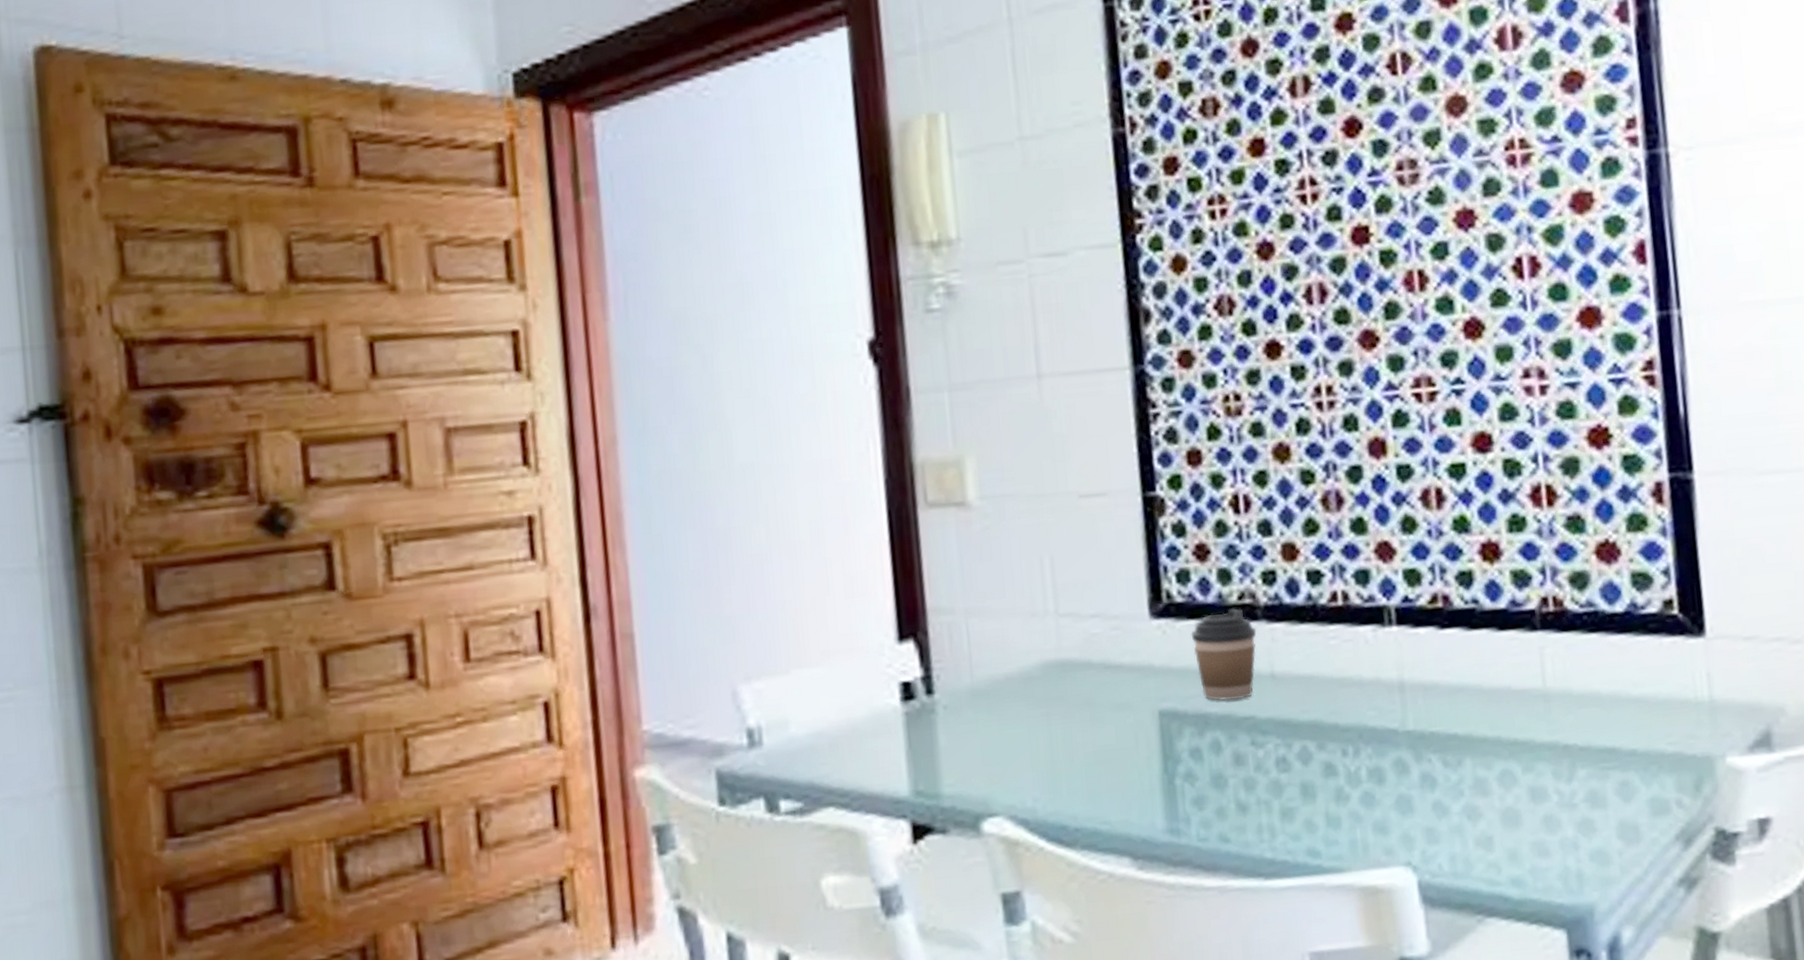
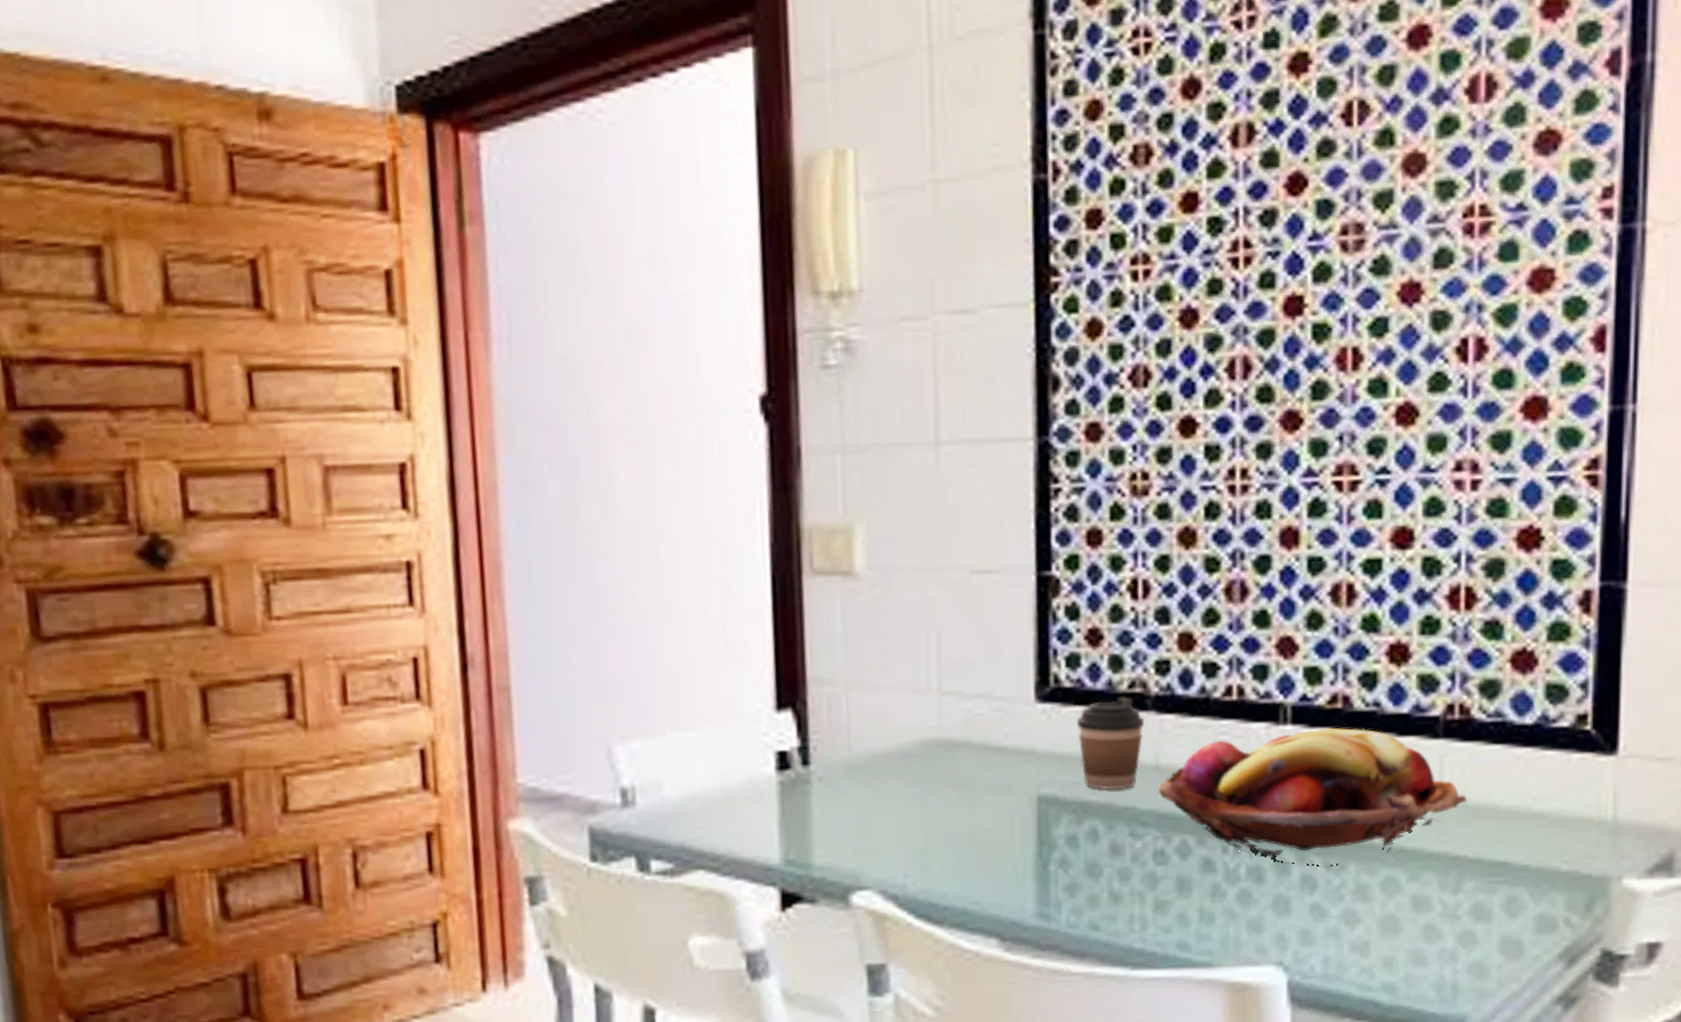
fruit basket: none [1275,626,1570,764] -> present [1158,728,1466,867]

